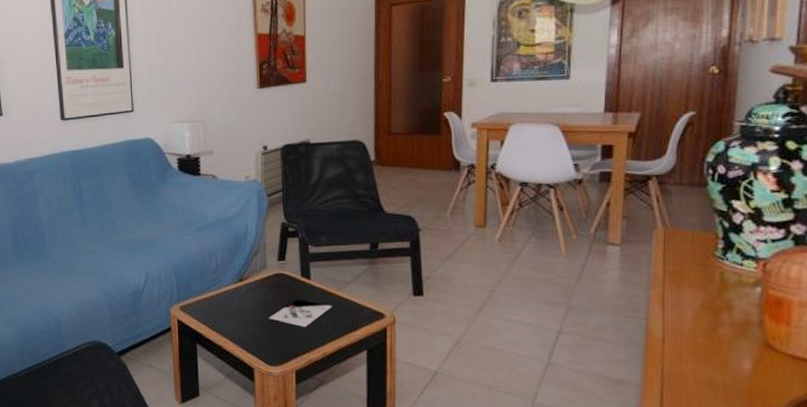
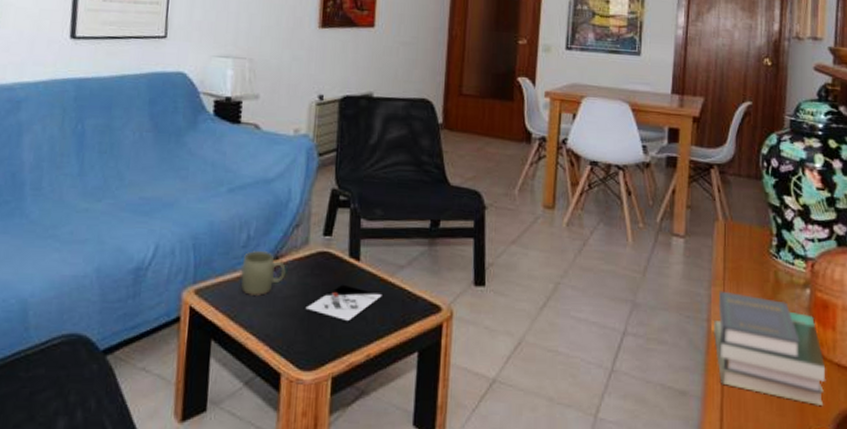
mug: none [213,274,250,311] -> present [240,250,286,297]
books: none [653,292,778,394] -> present [714,290,826,407]

